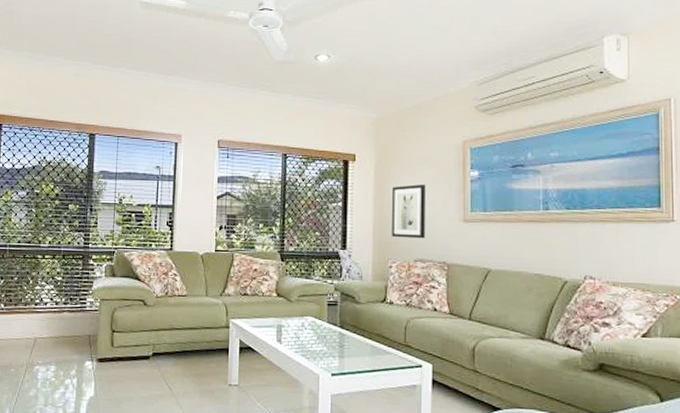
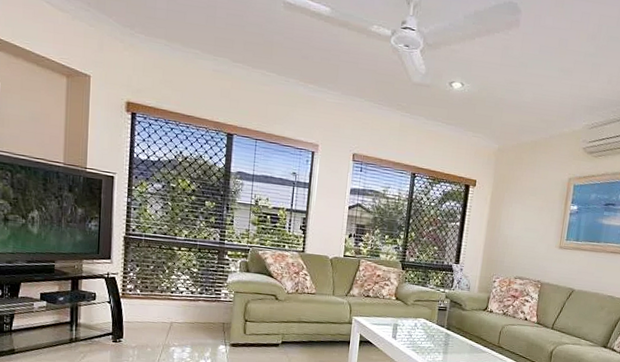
wall art: present [392,183,425,239] -> none [499,212,532,260]

